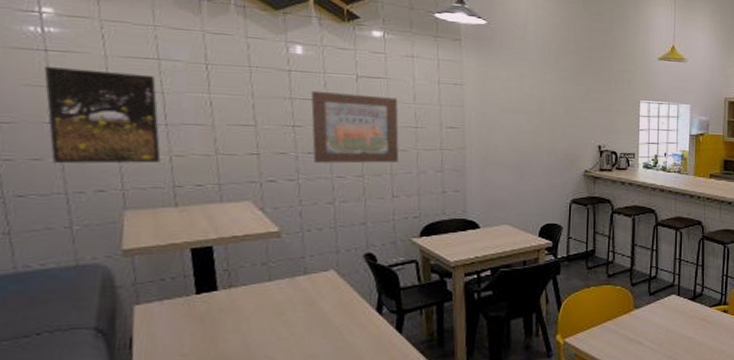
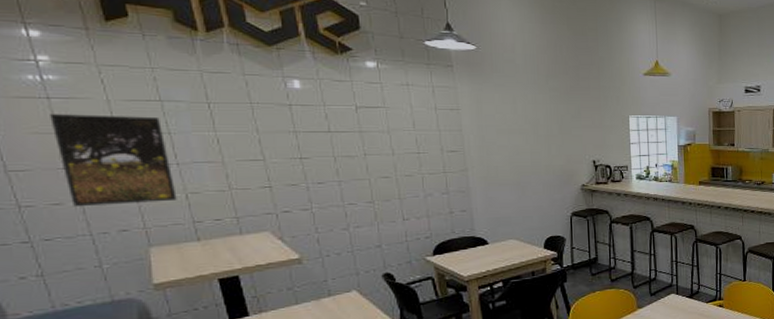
wall art: present [311,90,399,164] -> none [313,123,406,192]

